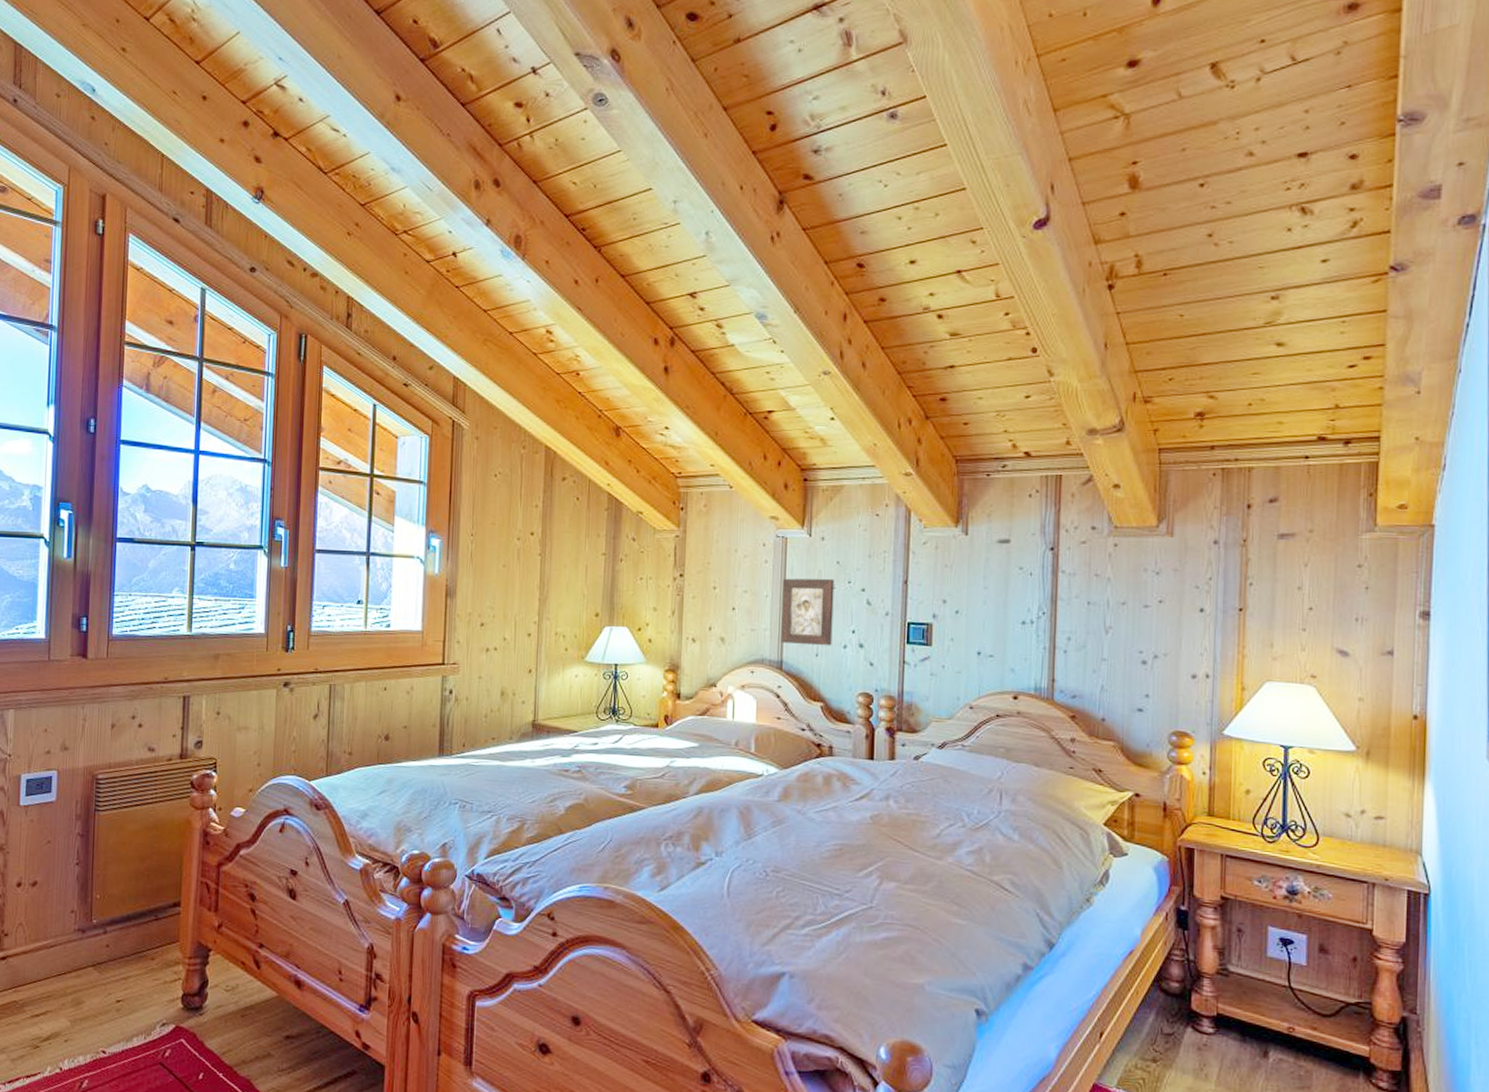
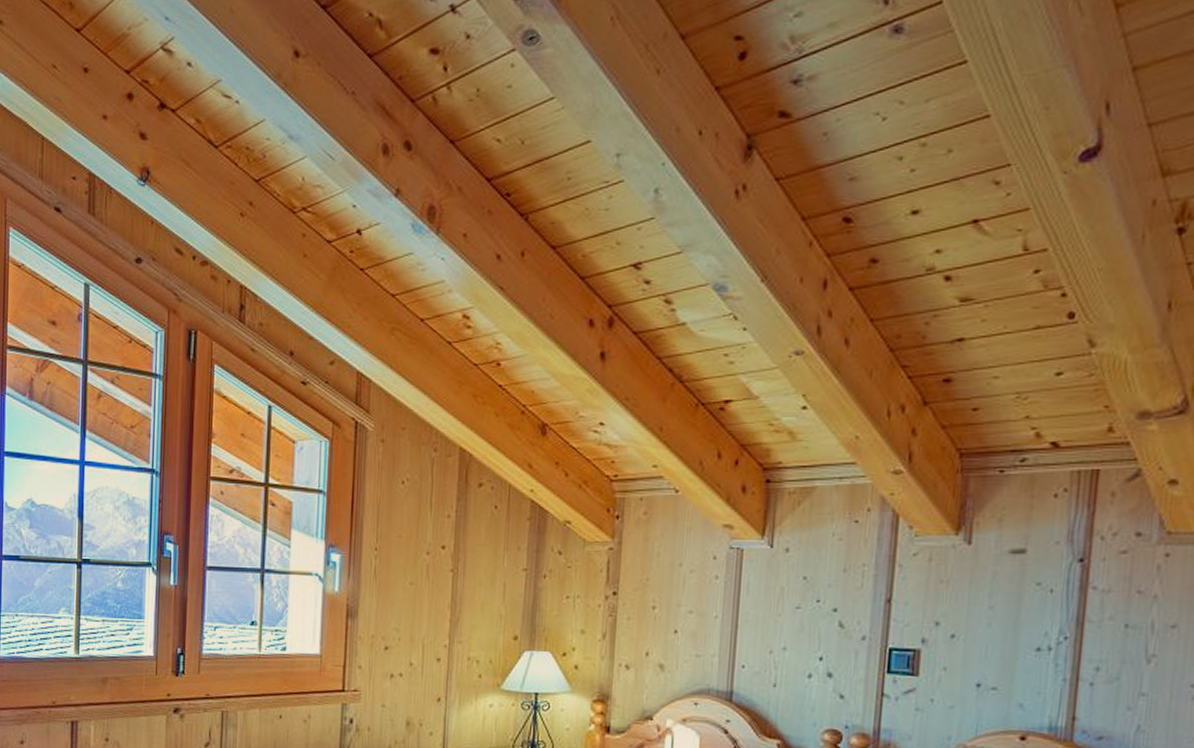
religious icon: present [781,578,834,646] -> none [731,596,800,675]

